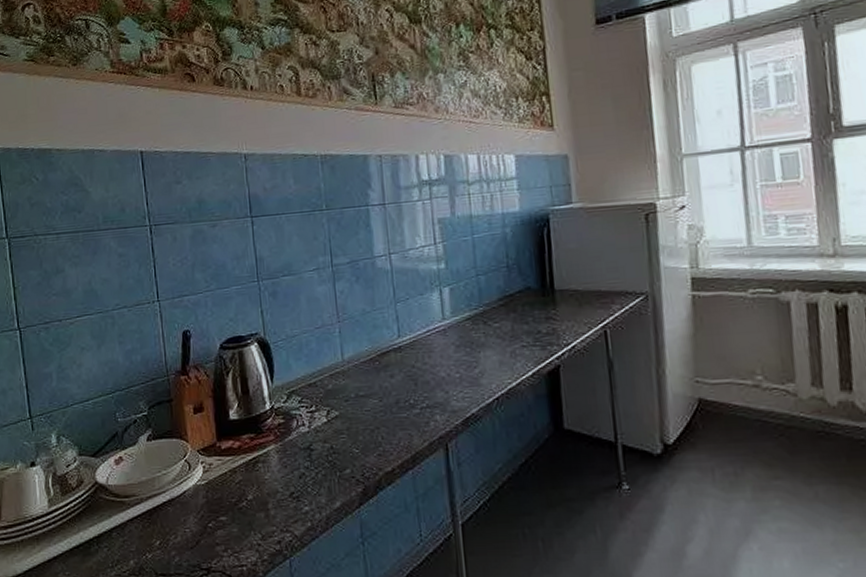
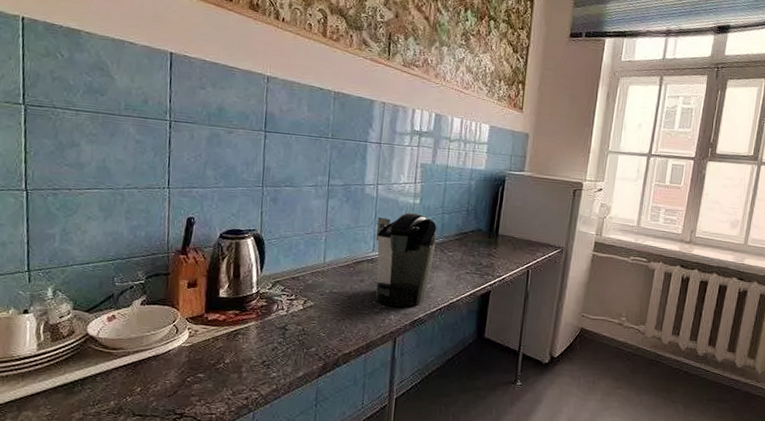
coffee maker: none [397,281,476,404] -> present [376,213,437,307]

